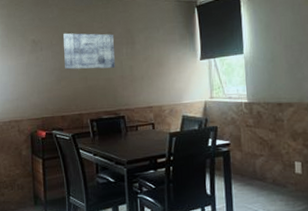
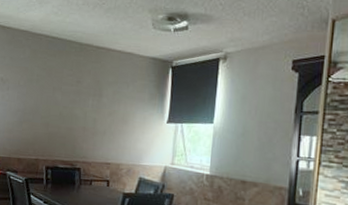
wall art: present [63,33,116,70] -> none [28,75,82,118]

